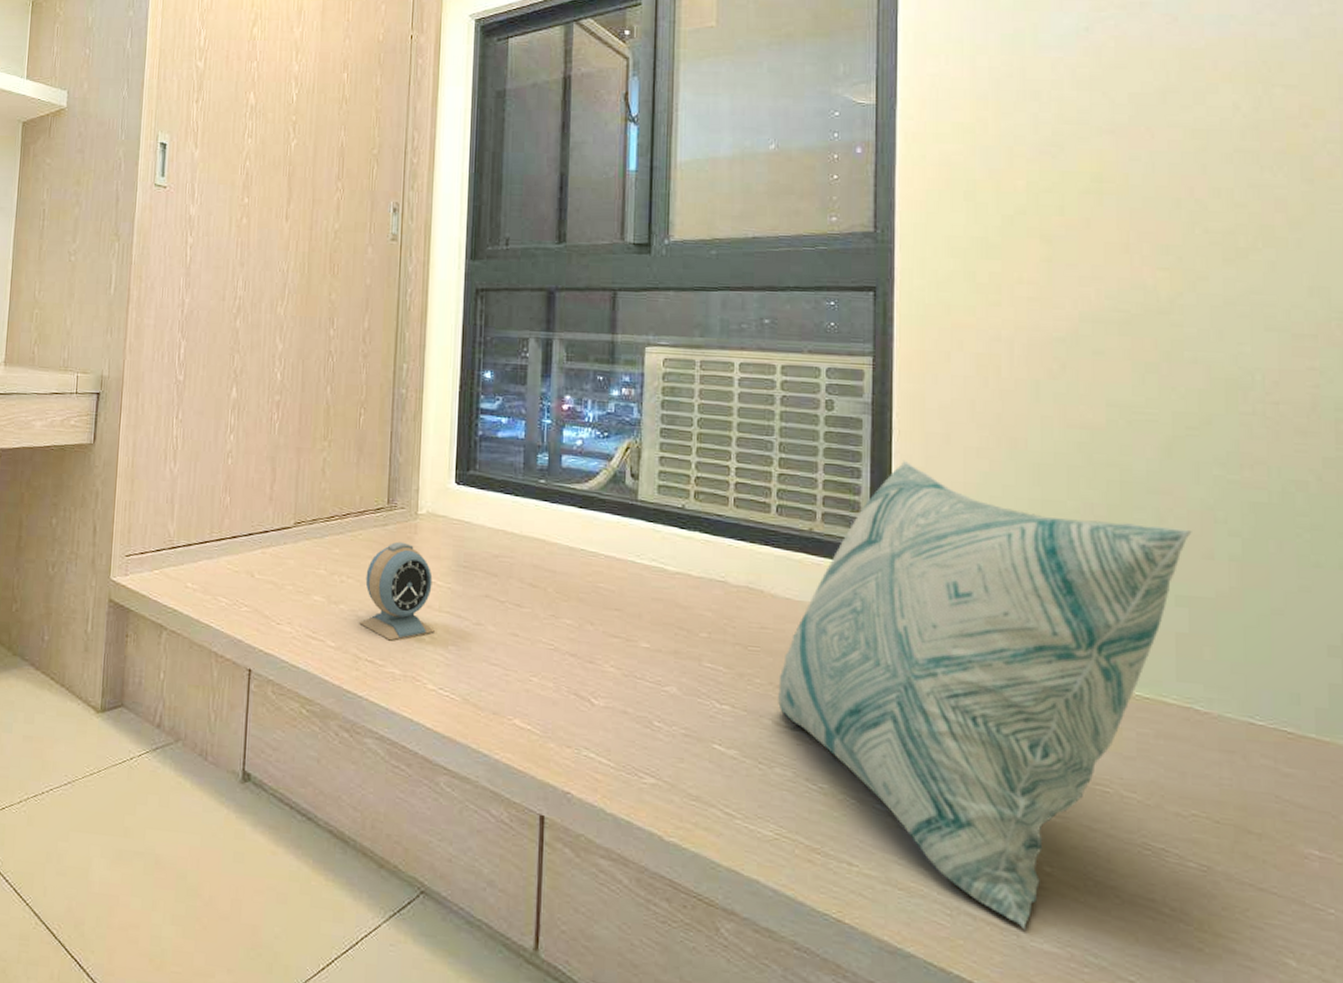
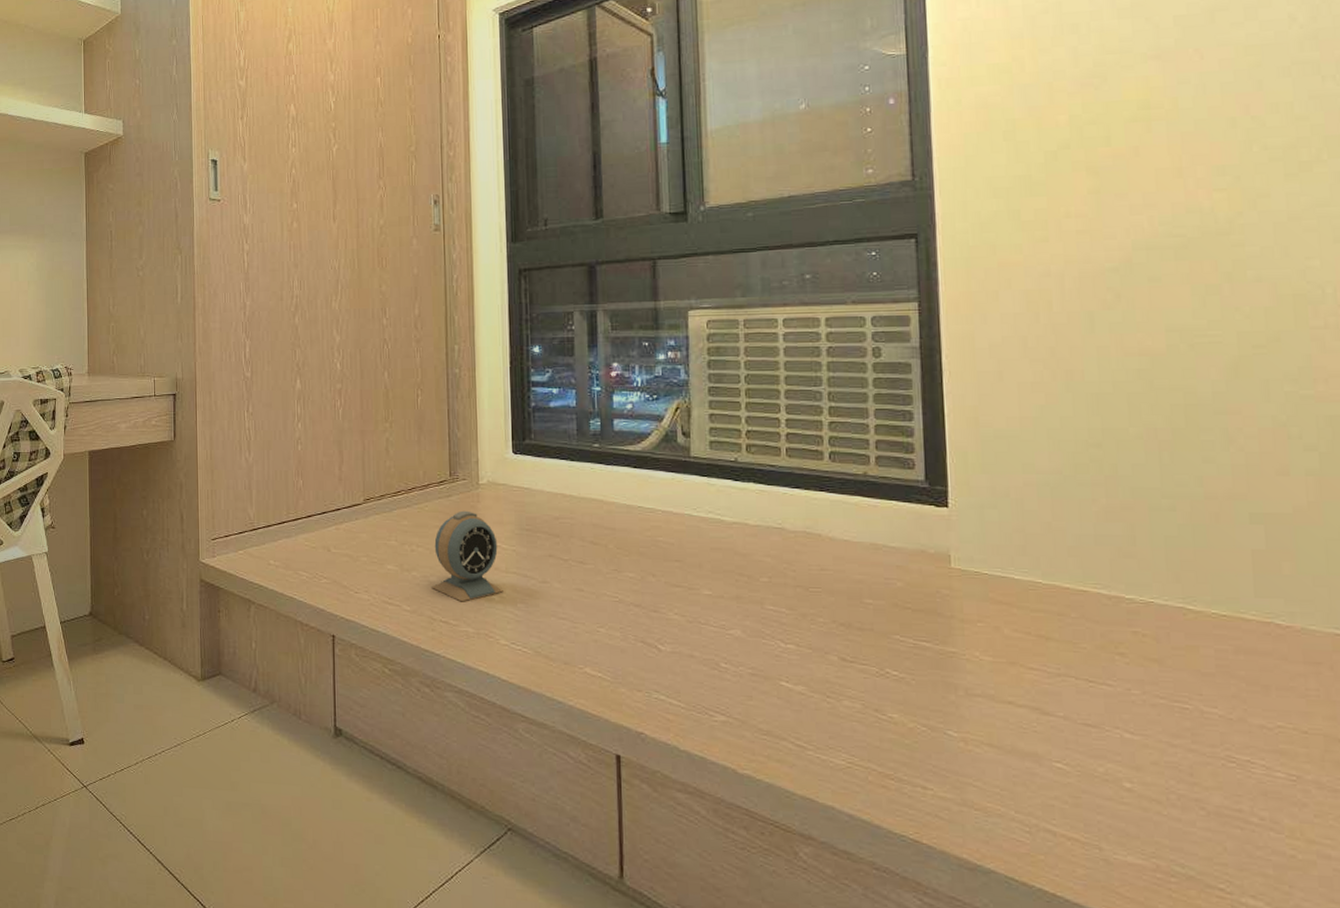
decorative pillow: present [778,460,1192,930] -> none [841,400,1265,844]

